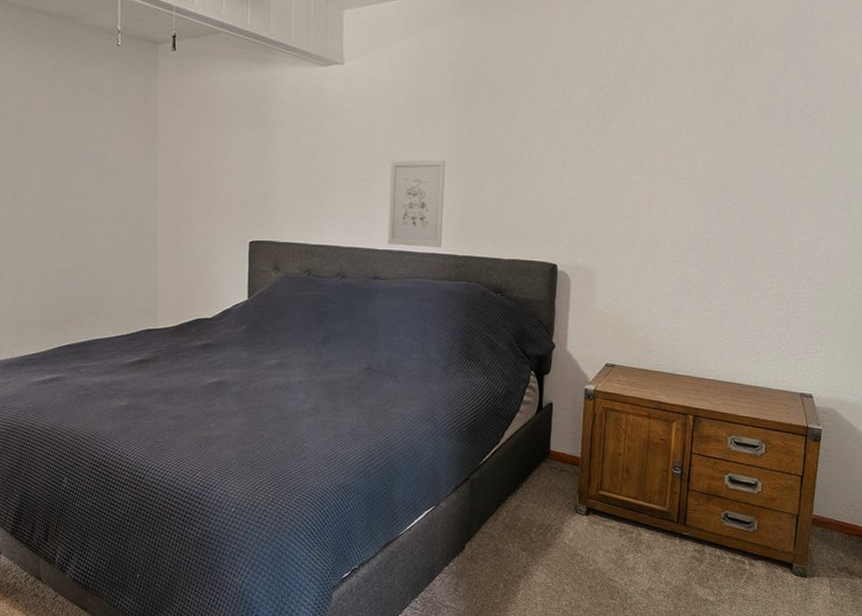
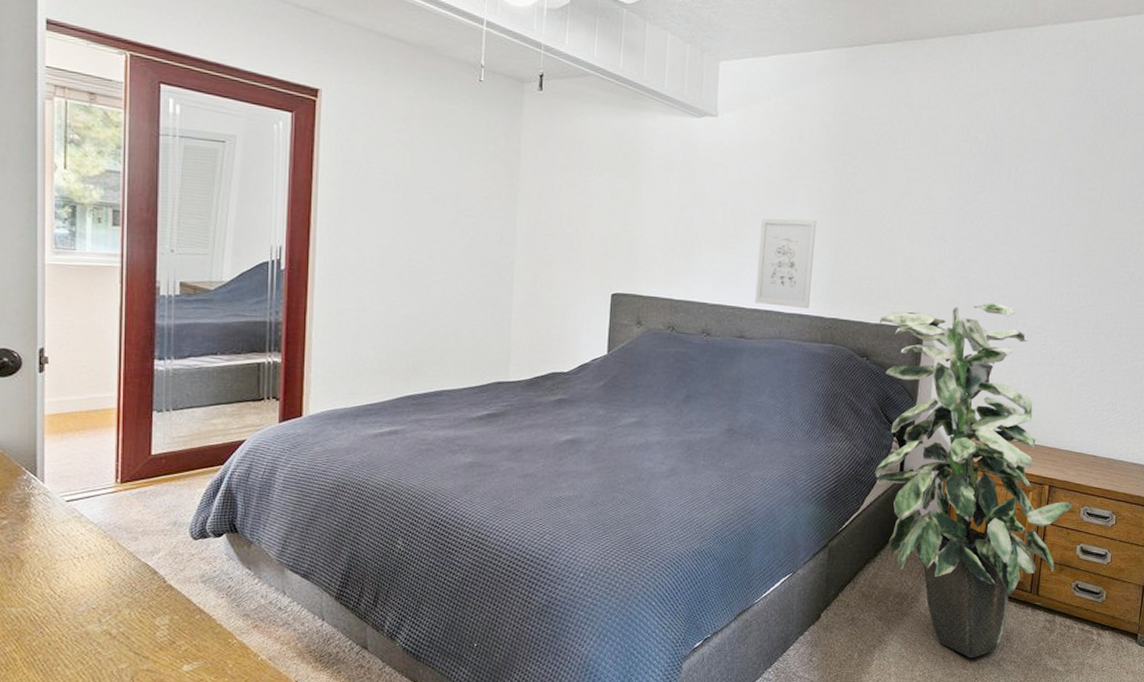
indoor plant: none [512,234,719,588] -> present [875,303,1073,658]

